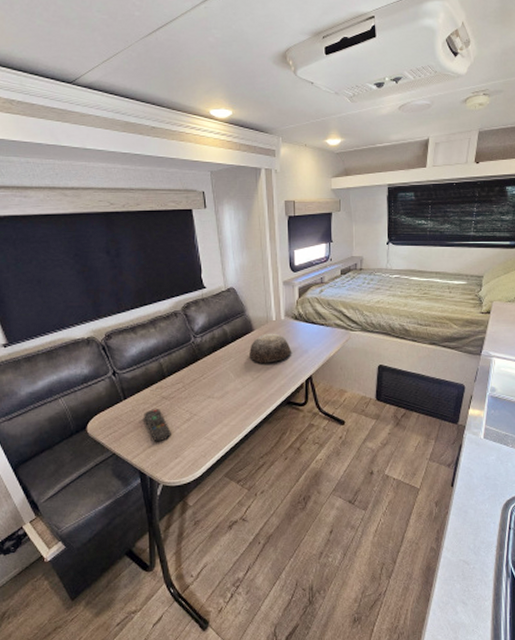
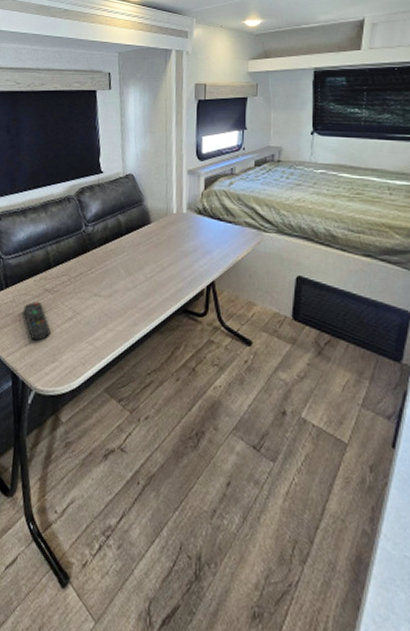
bowl: present [249,333,291,363] -> none [144,227,192,262]

